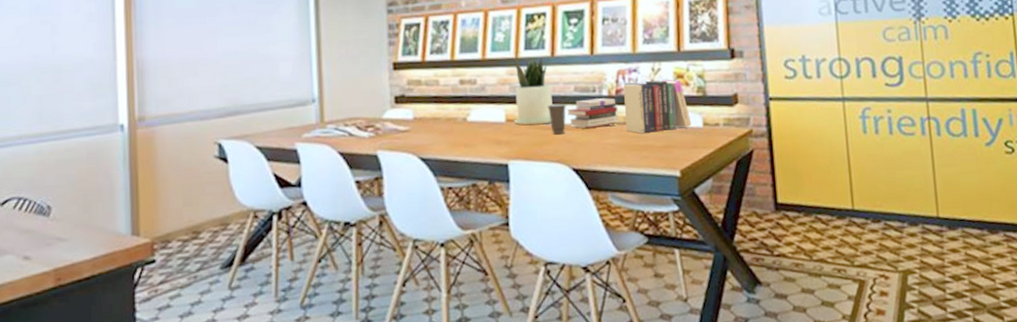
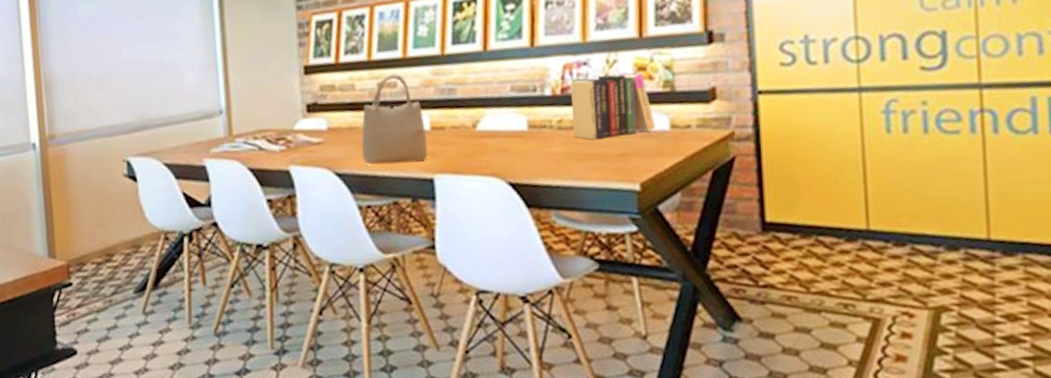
handbag: none [444,73,503,152] -> present [361,74,428,166]
planter: present [513,57,553,126] -> none [439,52,485,134]
cup: present [546,104,567,135] -> none [478,107,502,144]
books: present [567,98,619,129] -> none [503,98,565,136]

